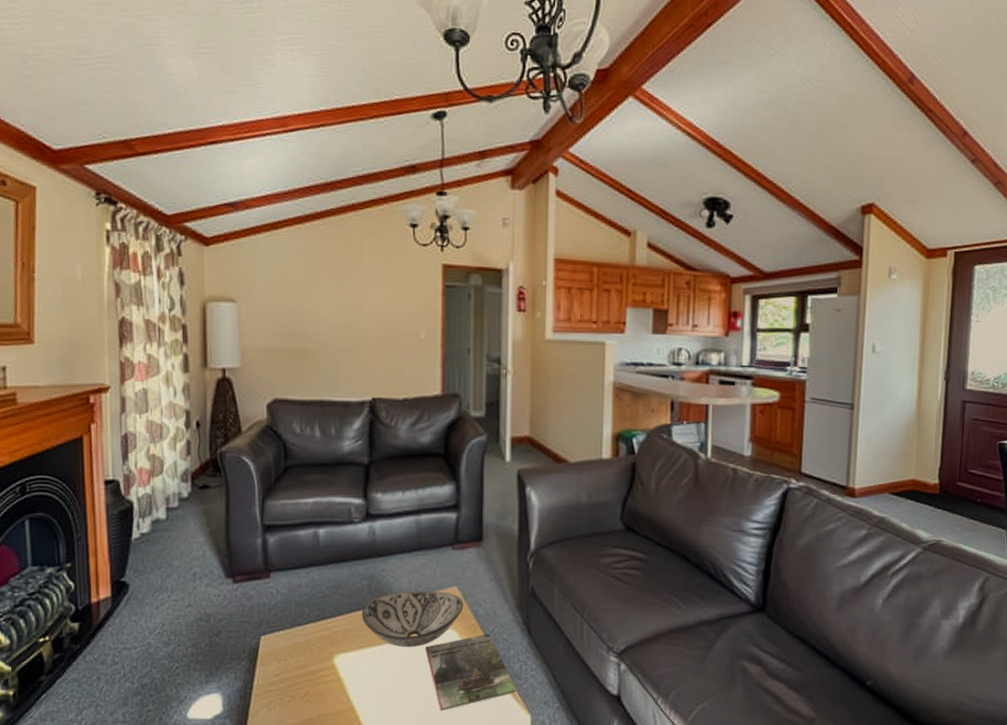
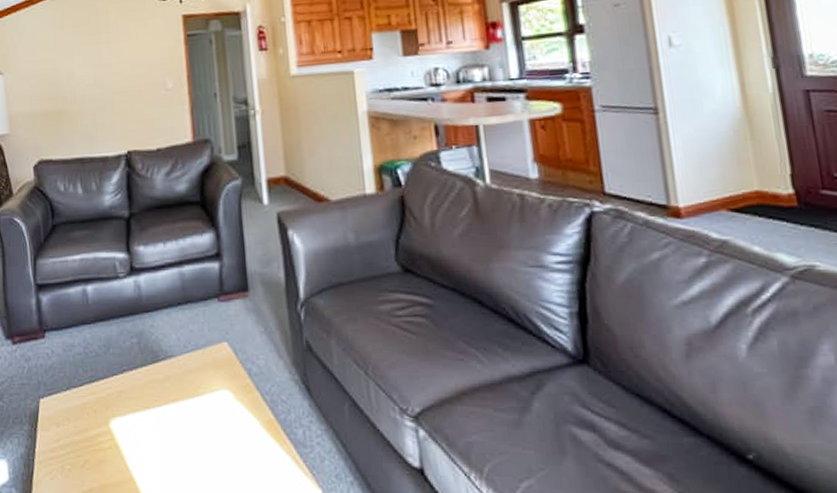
decorative bowl: present [361,591,464,648] -> none [133,348,236,411]
magazine: present [426,634,516,711] -> none [201,395,303,483]

